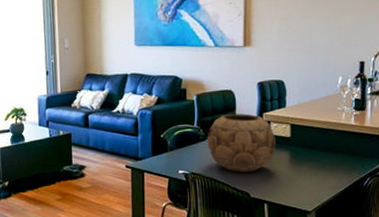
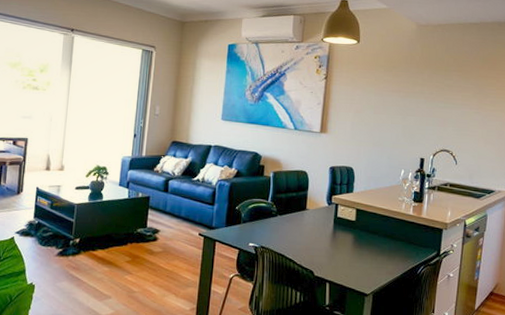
decorative bowl: present [207,113,276,172] -> none [278,193,342,251]

